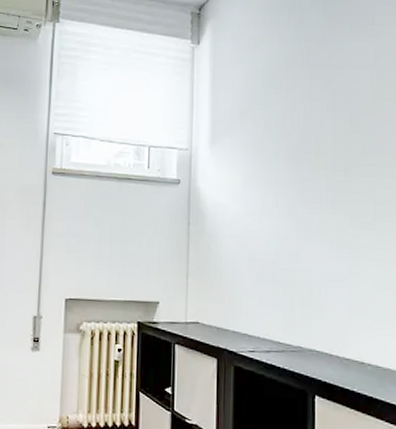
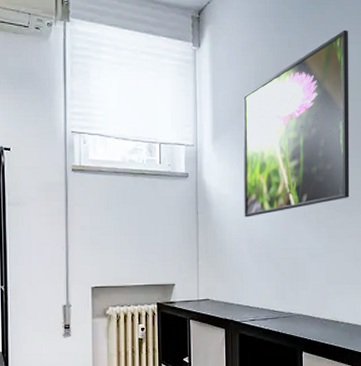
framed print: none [245,20,382,231] -> present [243,30,350,217]

